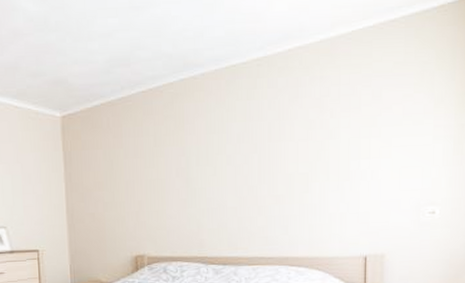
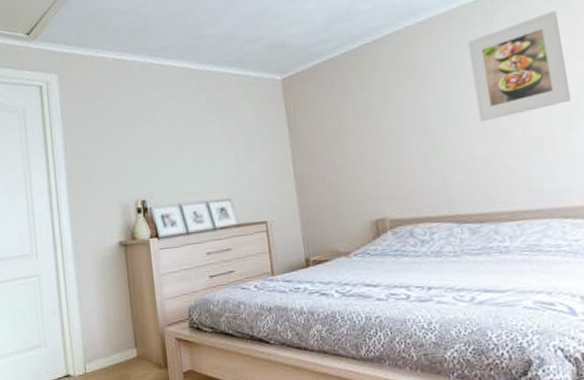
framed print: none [232,82,312,177] -> present [467,11,572,122]

